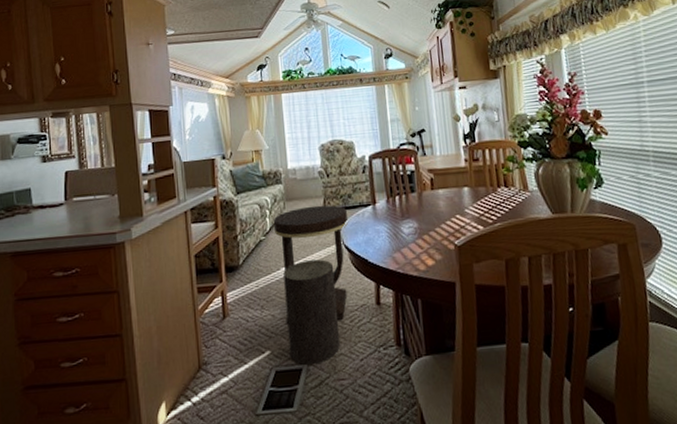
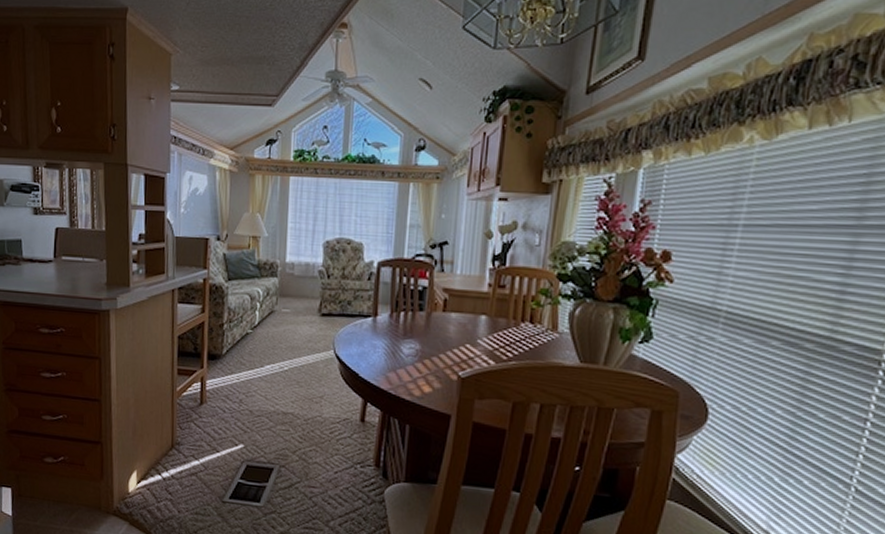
side table: present [273,205,348,325] -> none [263,306,344,429]
stool: present [283,259,341,365] -> none [263,362,321,467]

